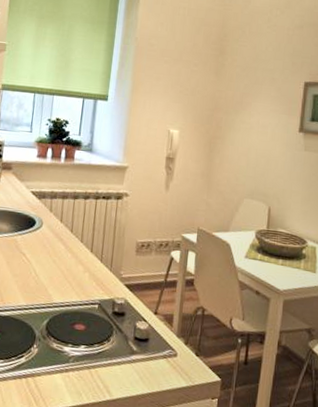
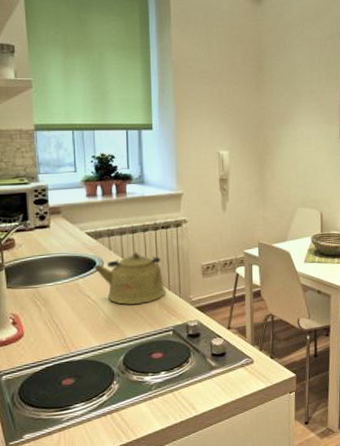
kettle: none [32,218,97,271] -> present [93,252,165,305]

